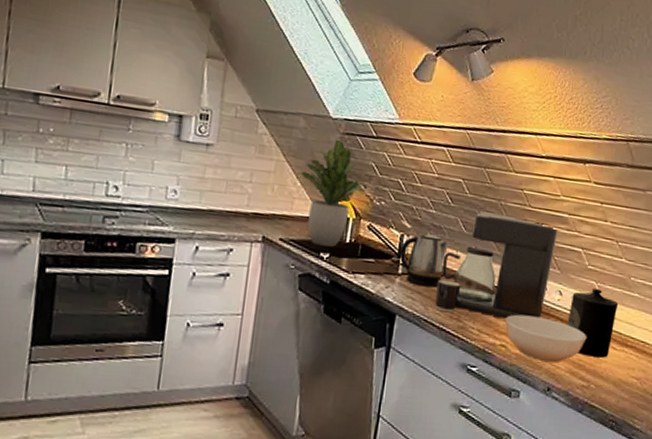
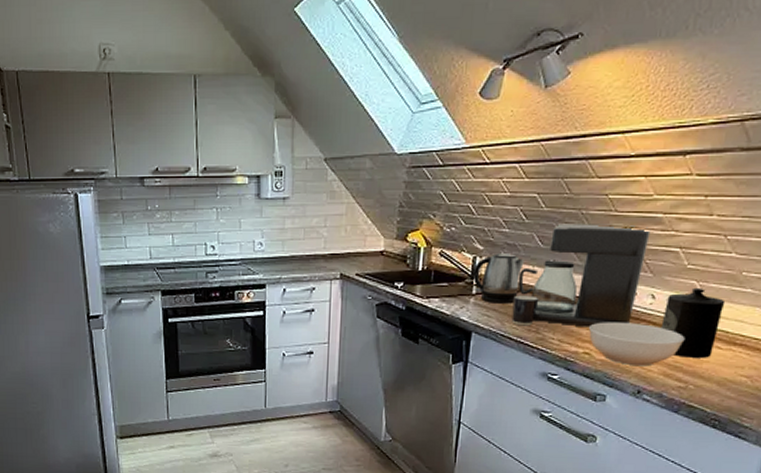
potted plant: present [300,137,364,247] -> none [370,172,433,276]

